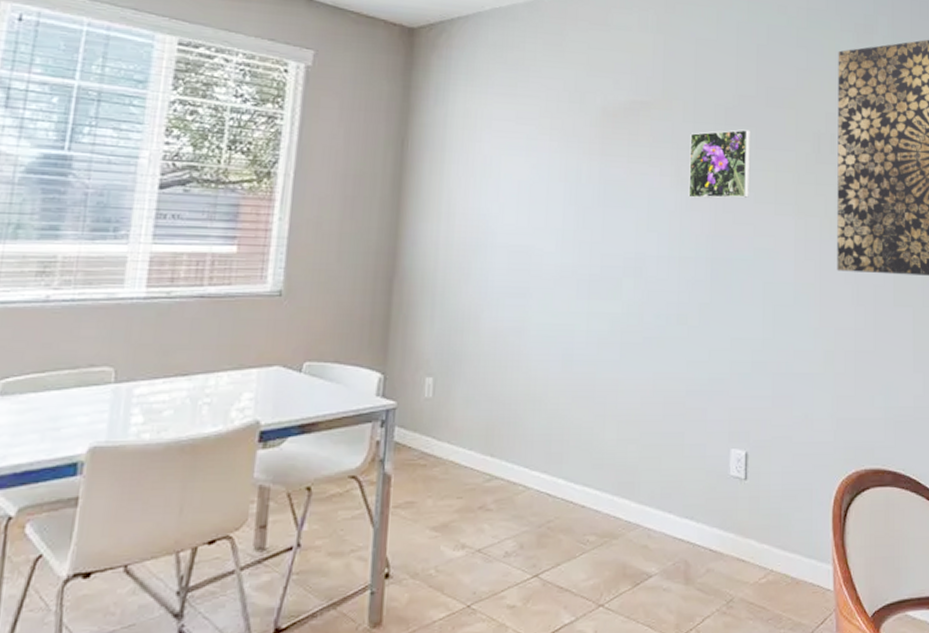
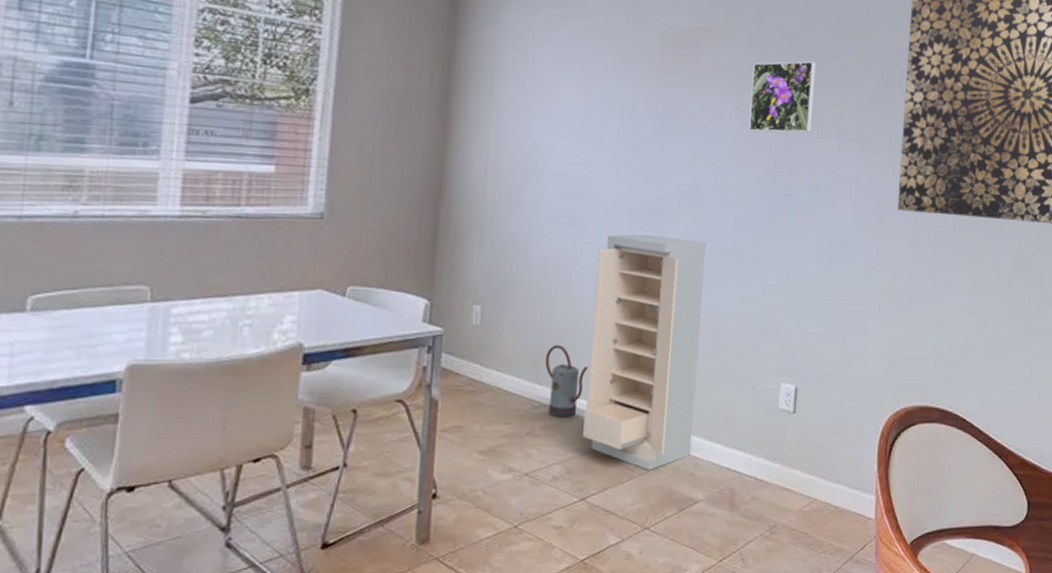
watering can: none [496,415,538,491] -> present [545,344,588,418]
storage cabinet: none [535,302,651,544] -> present [583,234,706,470]

